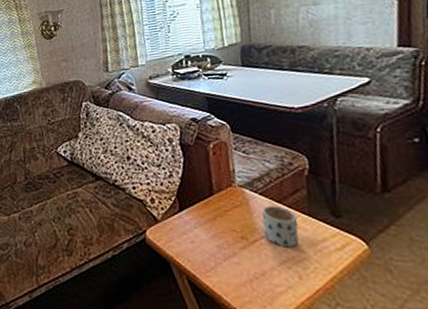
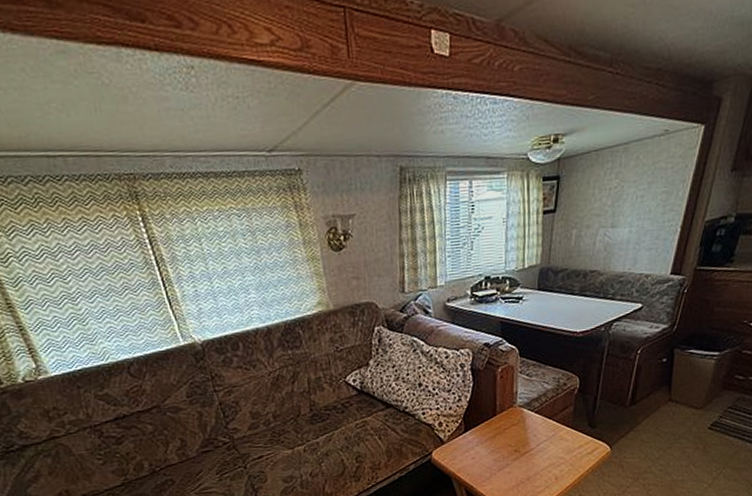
mug: present [262,206,299,248] -> none [534,421,563,456]

